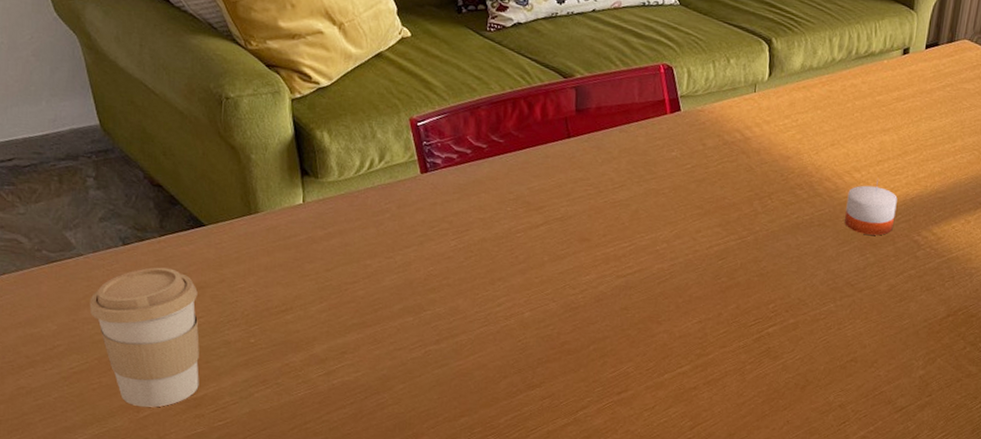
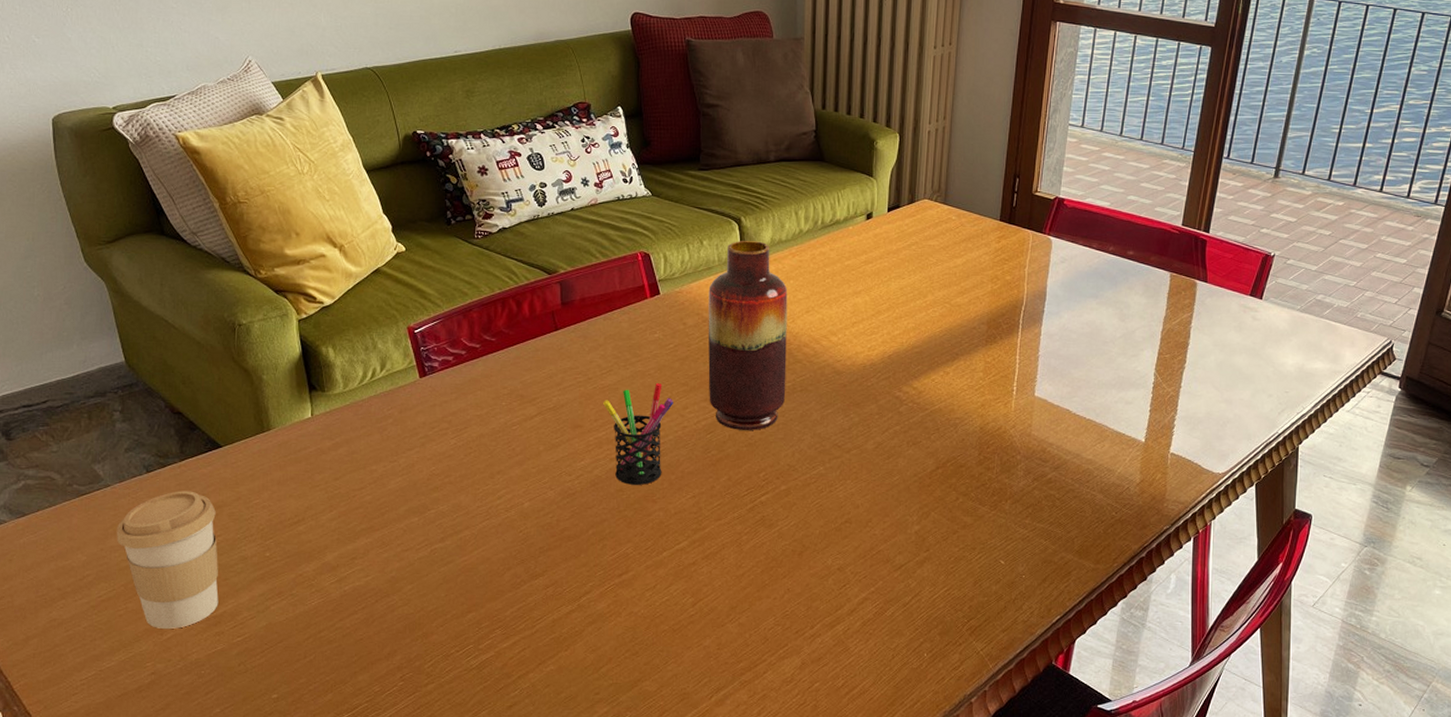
pen holder: none [613,203,686,306] -> present [603,383,673,485]
vase: none [723,63,814,261] -> present [708,240,788,430]
candle: present [844,179,898,236] -> none [826,340,875,395]

